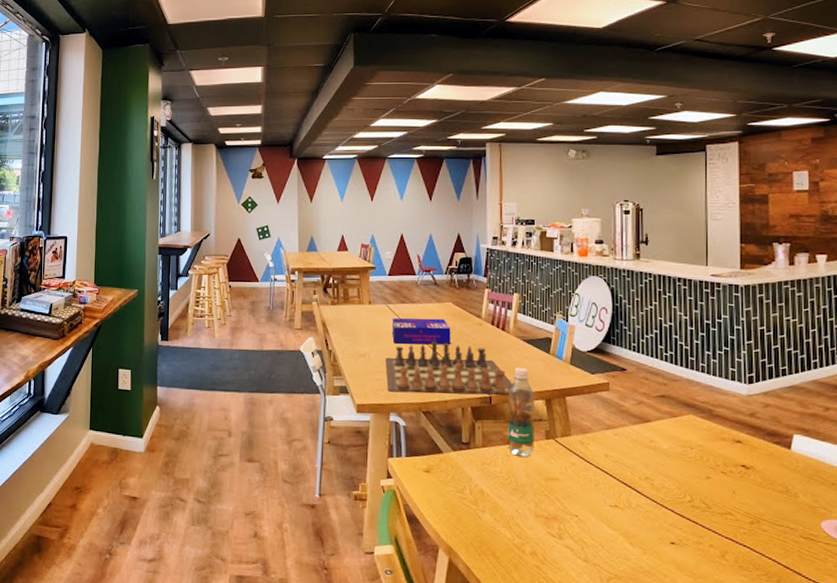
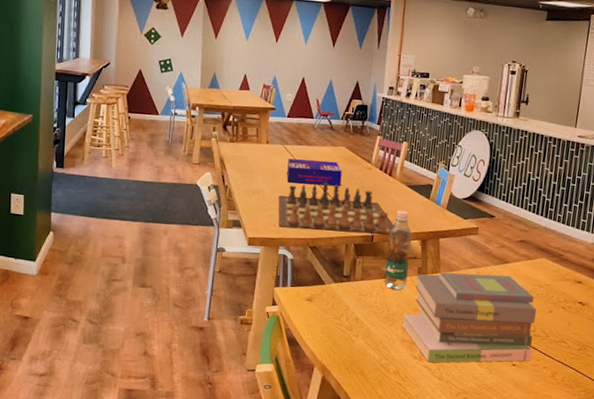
books: none [533,435,693,542] -> present [402,272,536,363]

